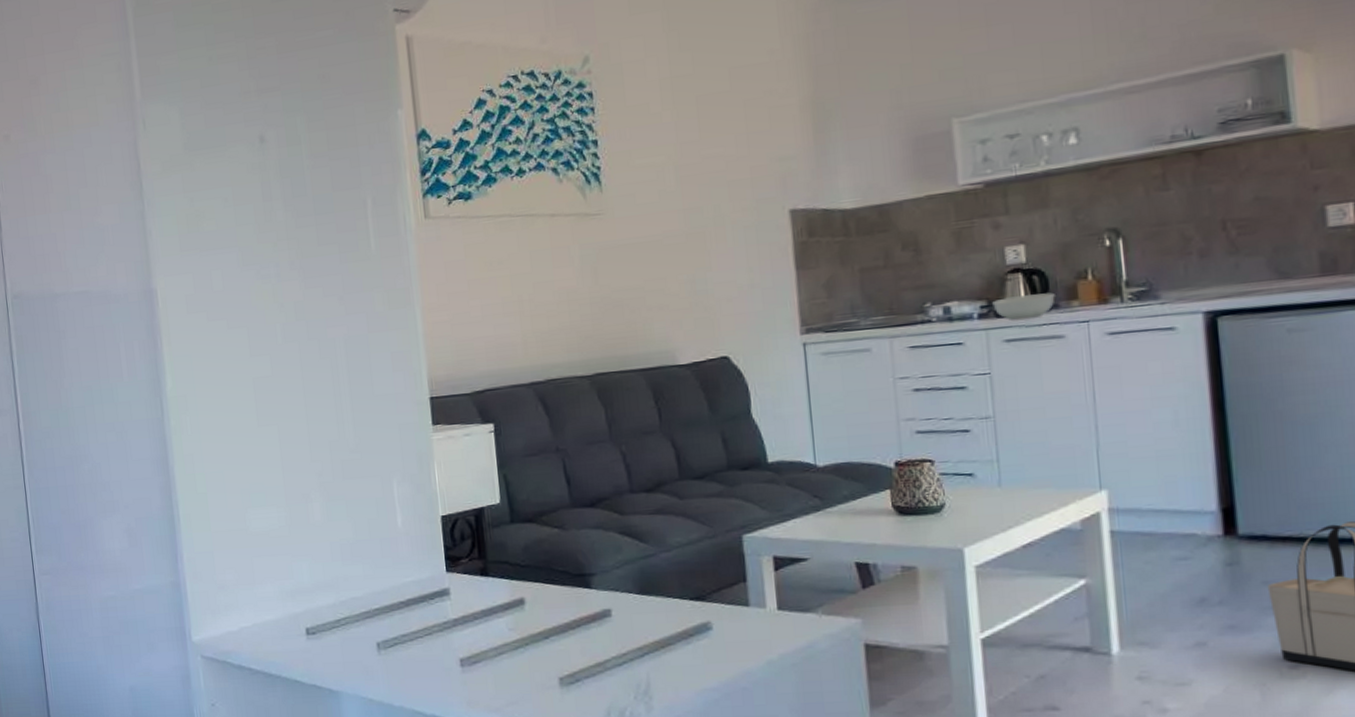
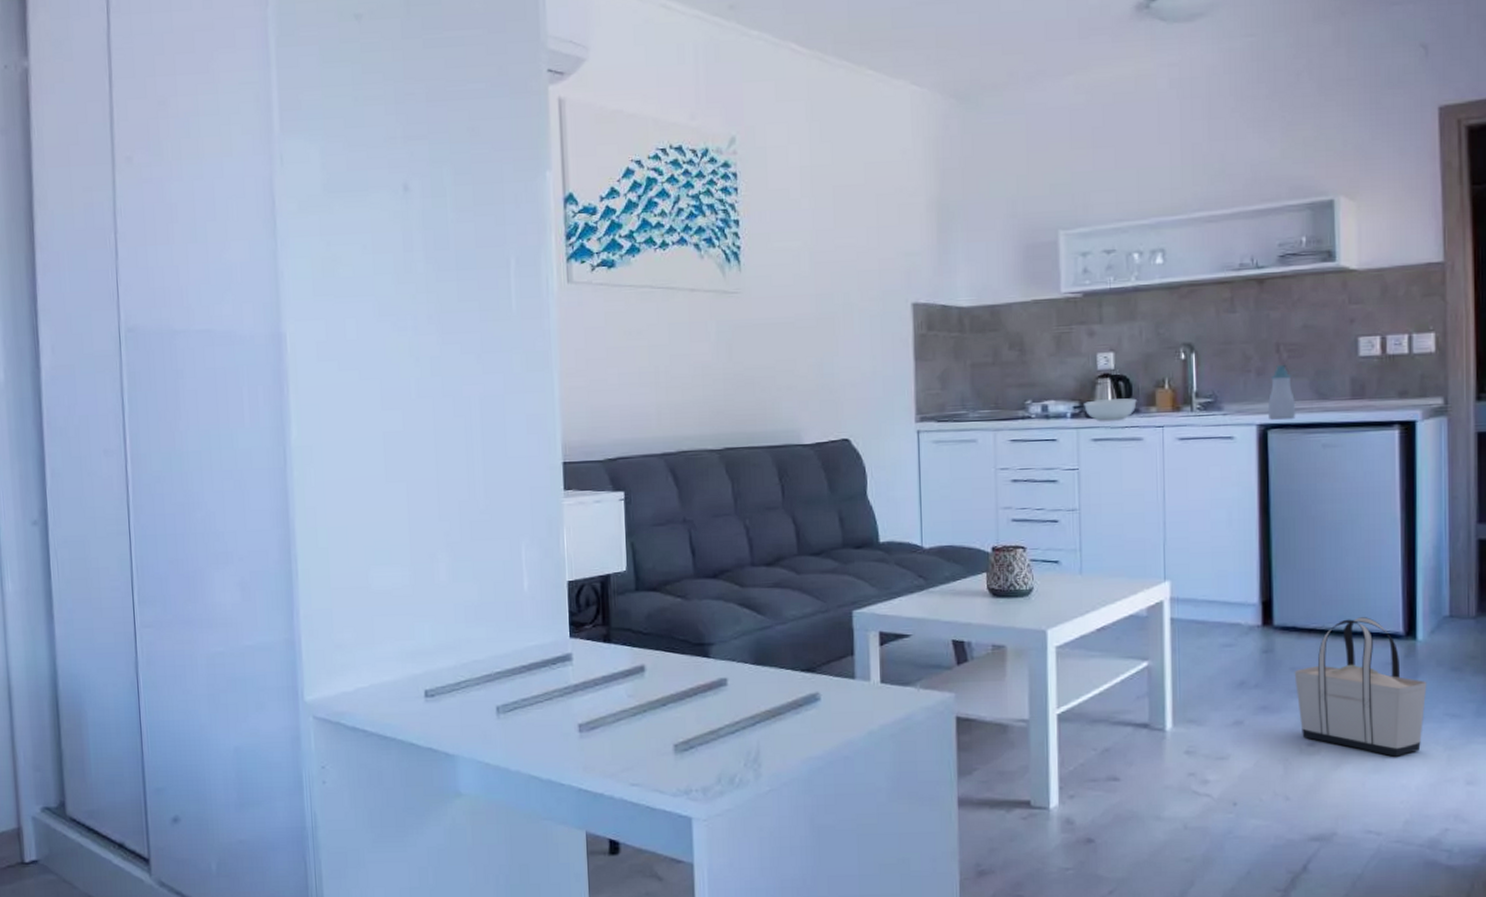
soap bottle: none [1215,243,1252,307] -> present [1267,365,1296,421]

